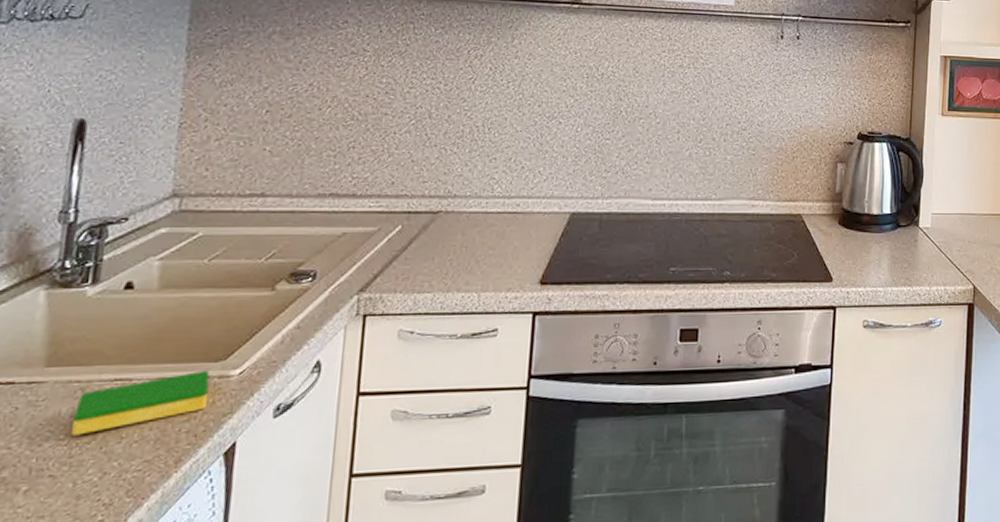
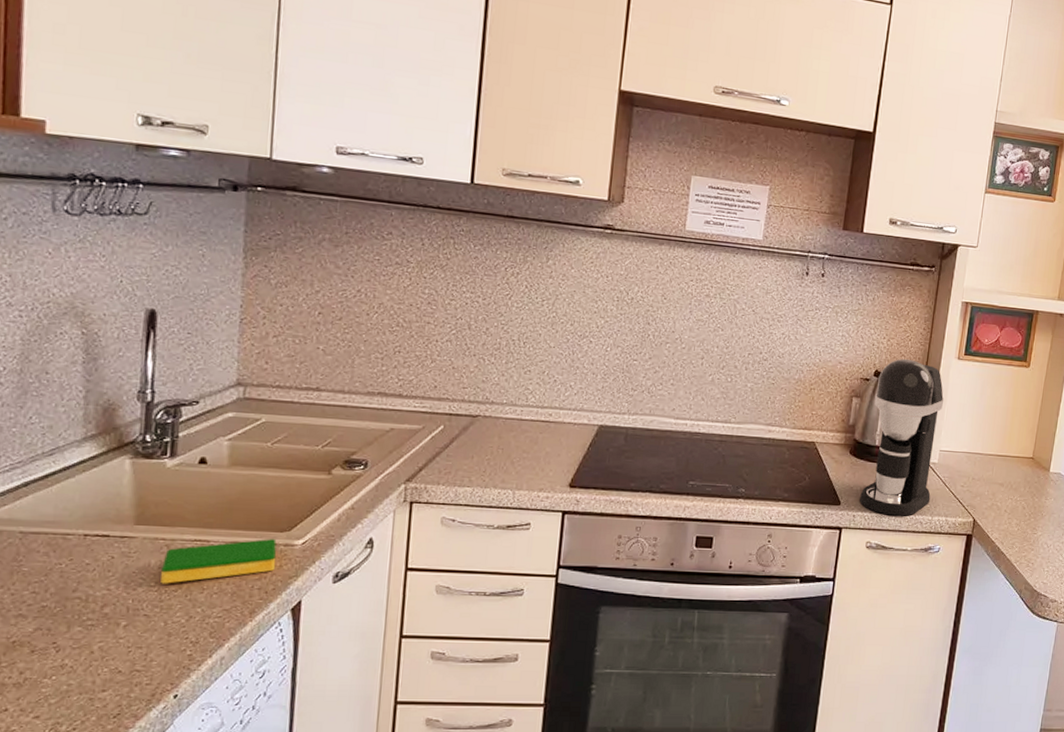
coffee maker: none [853,118,932,289] -> present [860,358,944,516]

